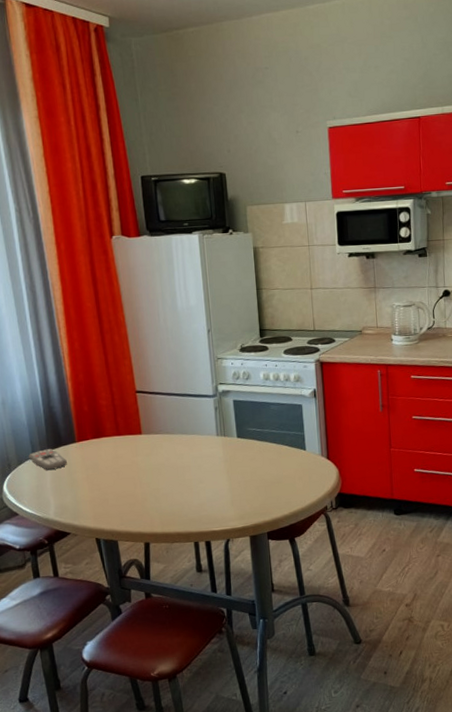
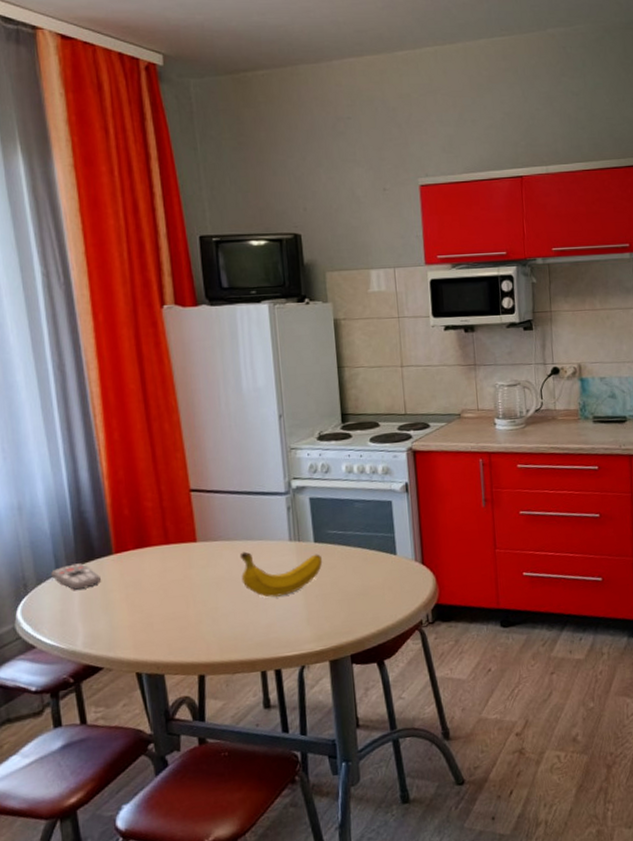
fruit: none [176,443,244,482] -> present [239,551,323,598]

